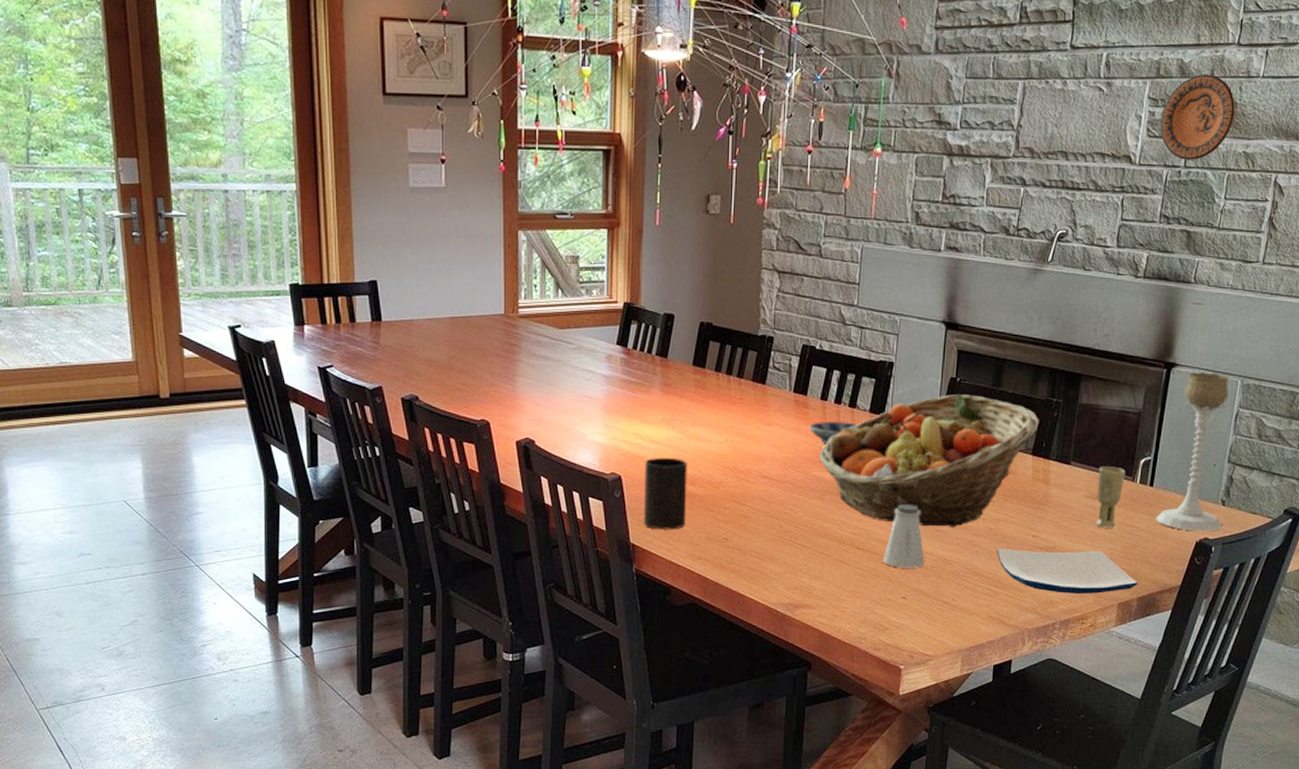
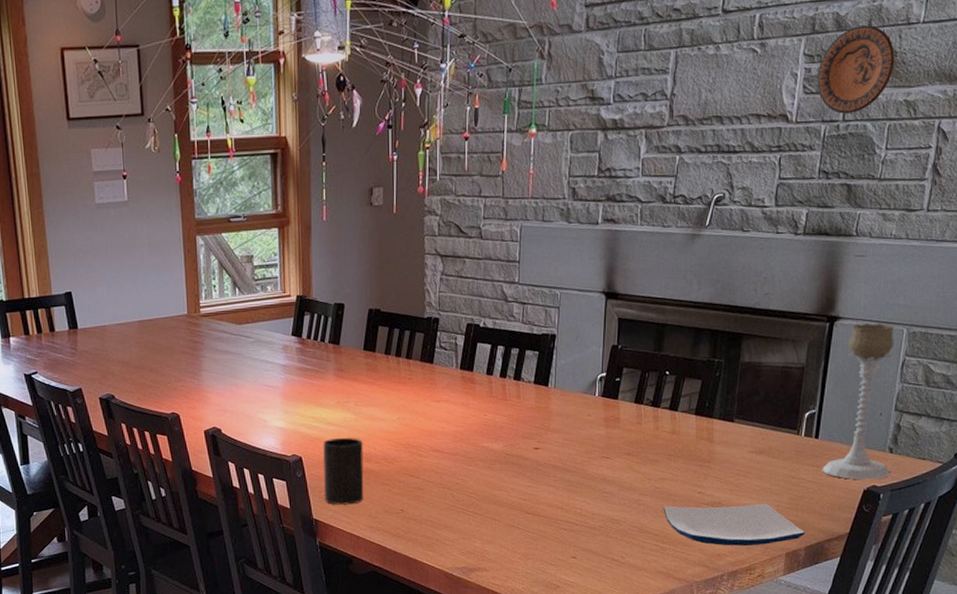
bowl: present [809,422,857,444] -> none [477,394,522,417]
fruit basket: present [819,393,1039,527] -> none [487,360,701,489]
saltshaker: present [882,504,925,568] -> none [552,469,593,530]
cup: present [1095,466,1125,528] -> none [761,421,790,482]

